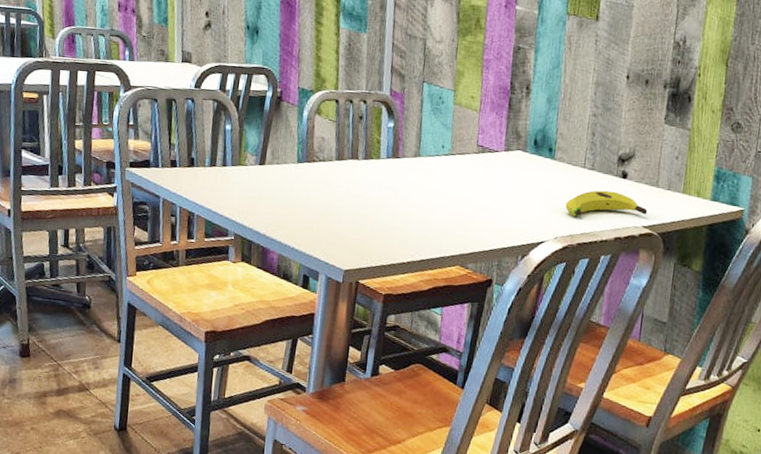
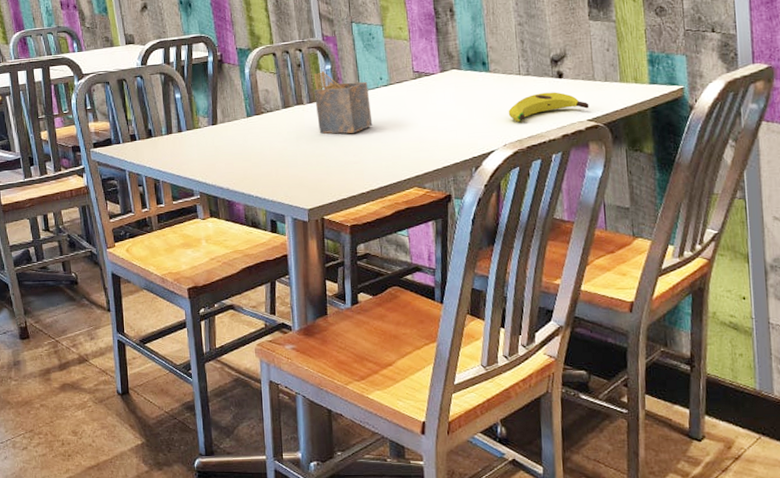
napkin holder: none [369,127,429,199] -> present [313,70,373,134]

